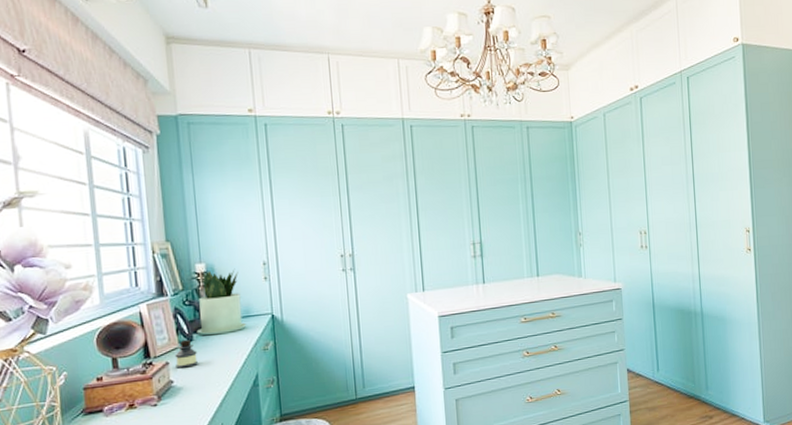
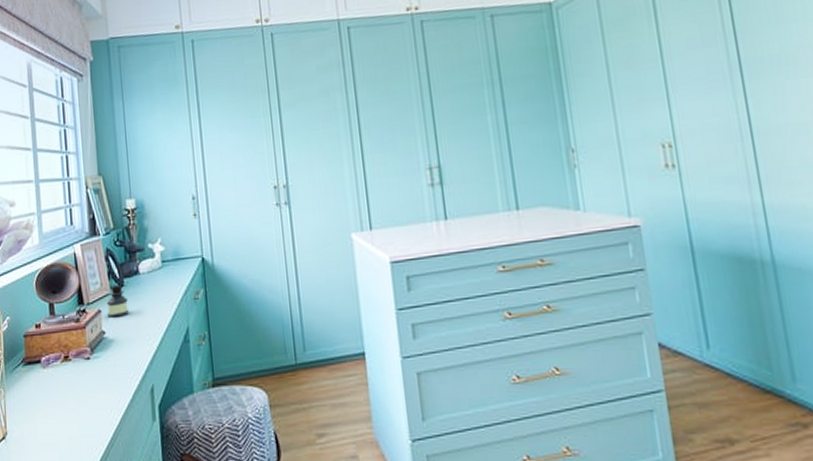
planter: present [196,268,247,336] -> none [127,204,177,281]

